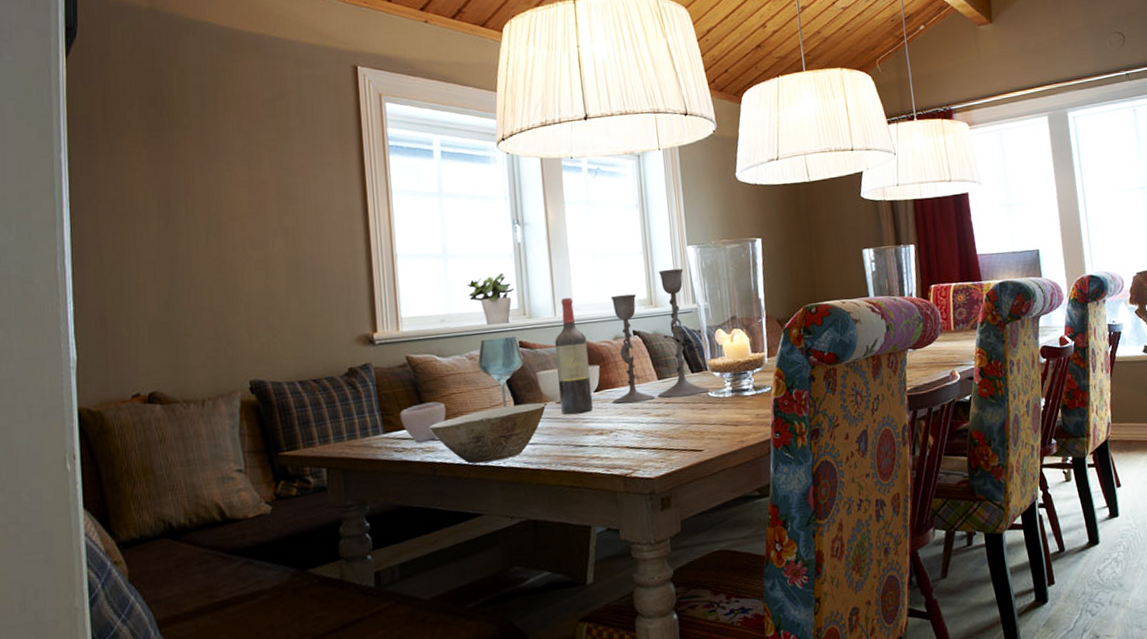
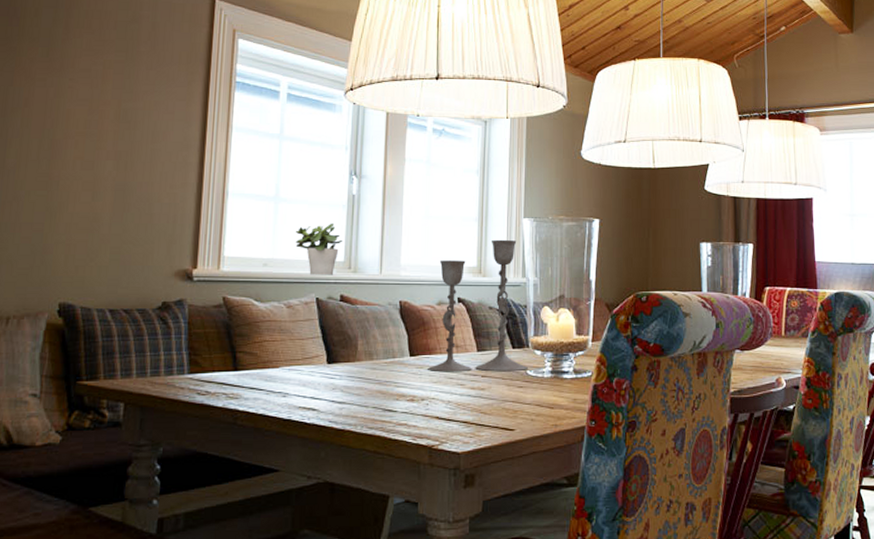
cup: present [400,401,447,443] -> none [208,347,257,388]
bowl: present [429,402,546,464] -> none [236,360,359,416]
wine glass: present [477,336,523,408] -> none [295,288,342,362]
bowl: present [536,364,600,405] -> none [353,328,419,365]
wine bottle: present [555,297,594,415] -> none [373,256,410,377]

